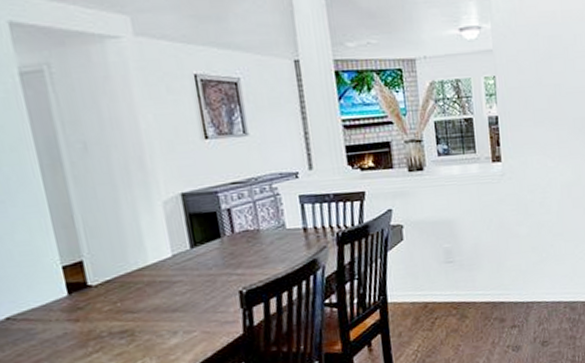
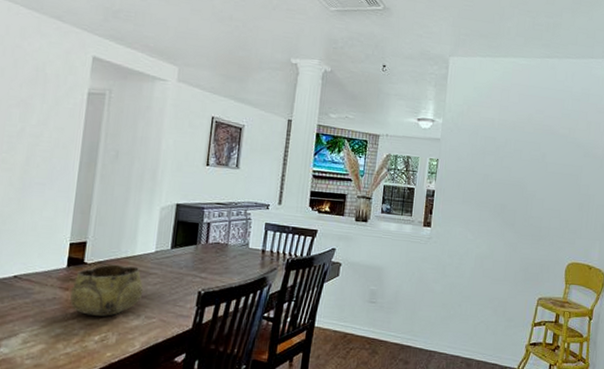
decorative bowl: none [82,277,173,344] -> present [70,264,144,316]

